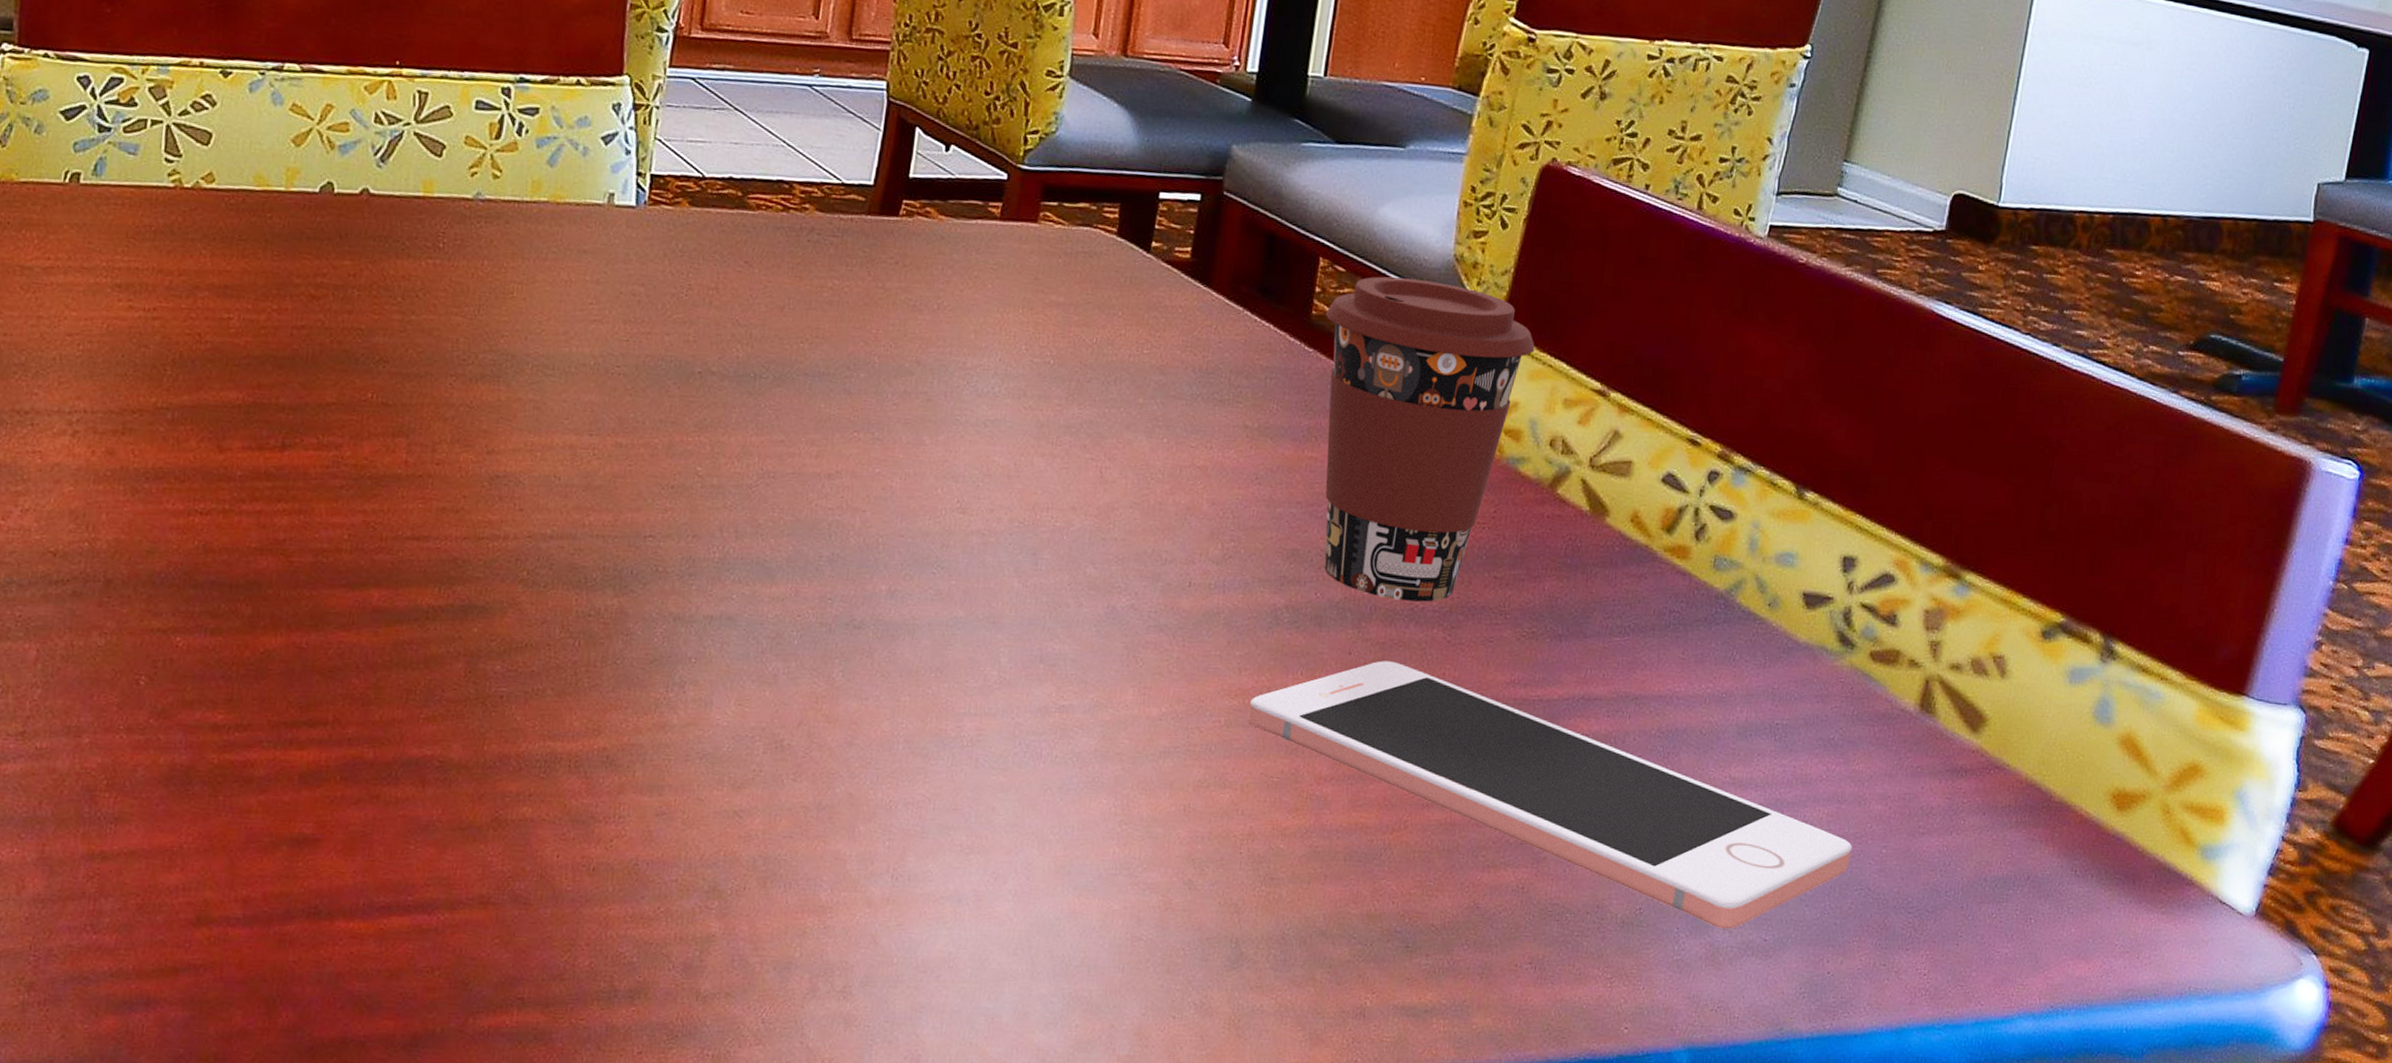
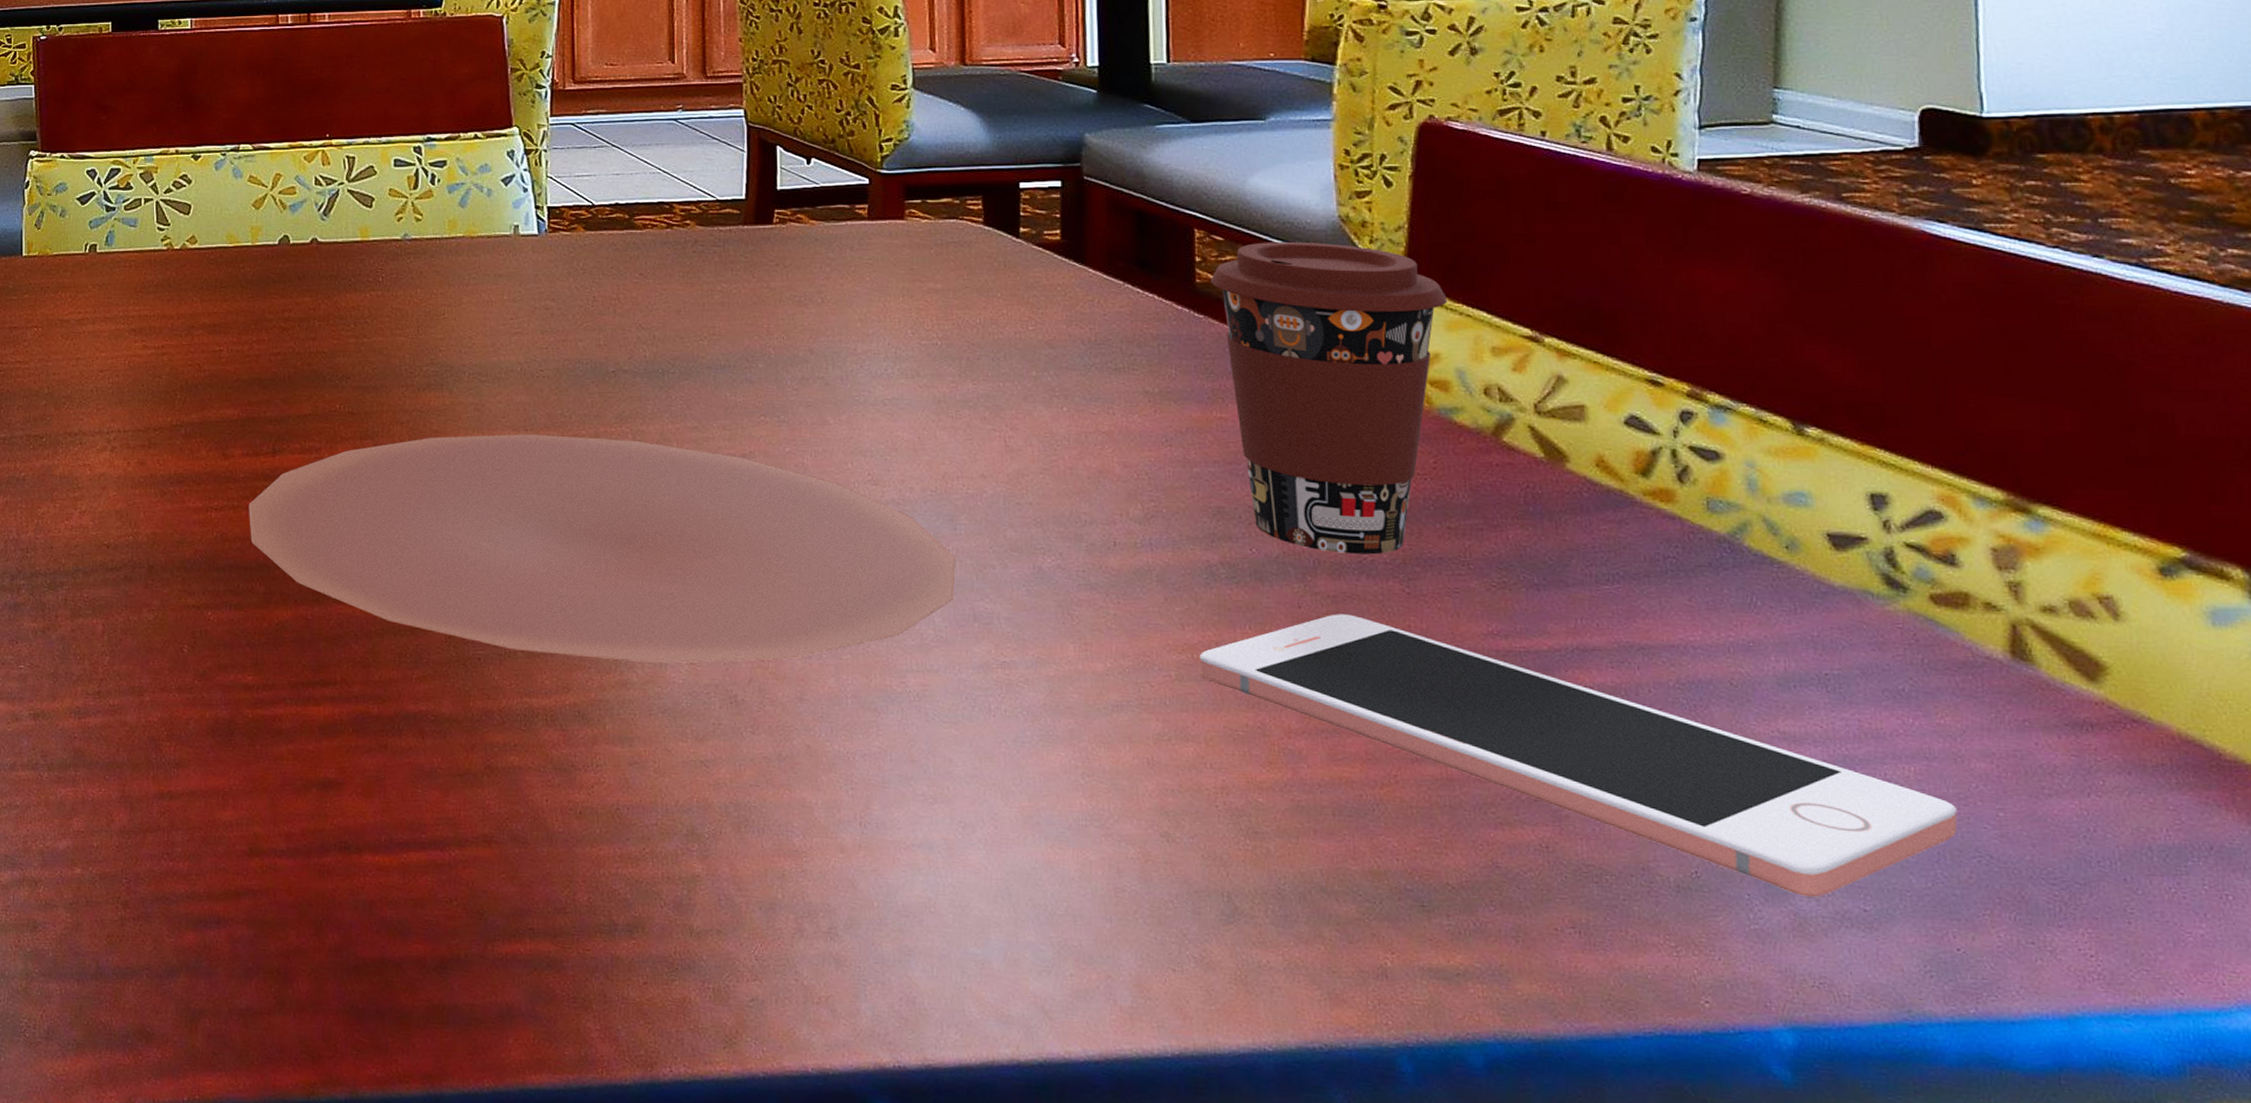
plate: none [241,437,1033,704] -> present [248,434,956,664]

